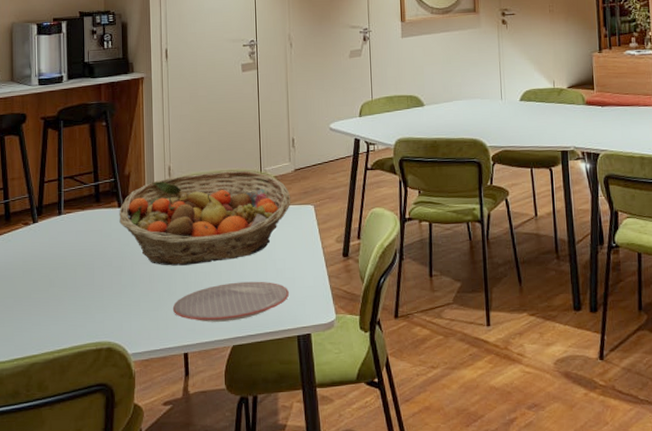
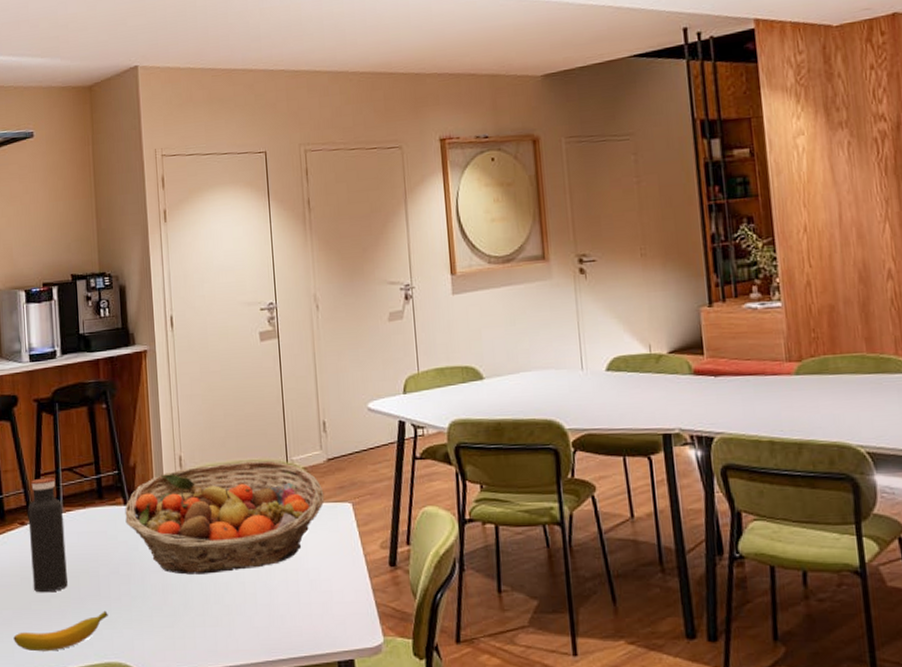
banana: none [14,297,101,334] -> present [13,610,108,652]
water bottle: none [31,184,65,284] -> present [27,477,68,593]
plate: present [172,281,290,322] -> none [190,594,327,643]

